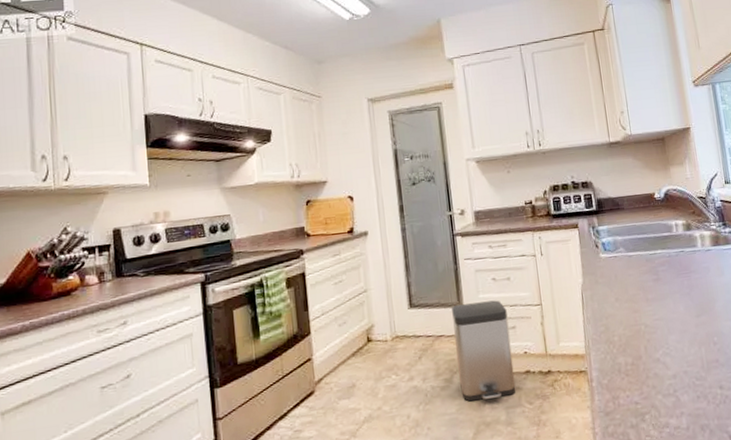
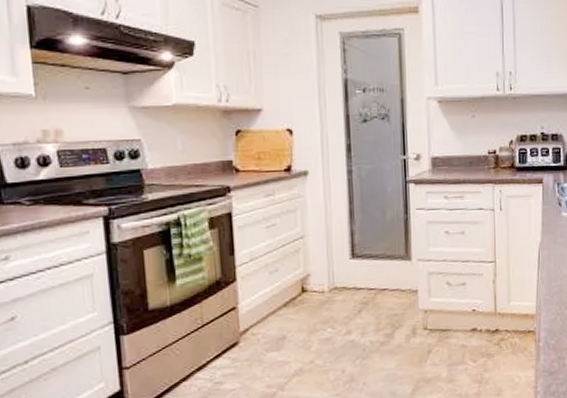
pedal bin: present [452,300,516,402] -> none [398,254,460,358]

